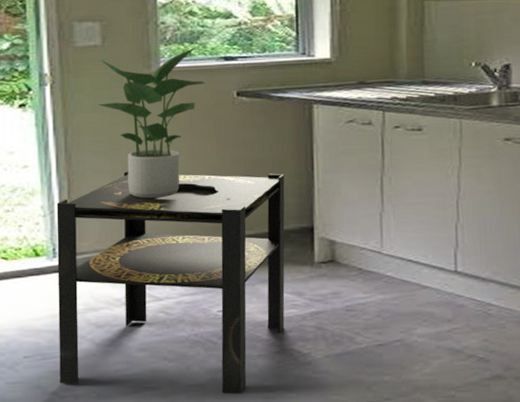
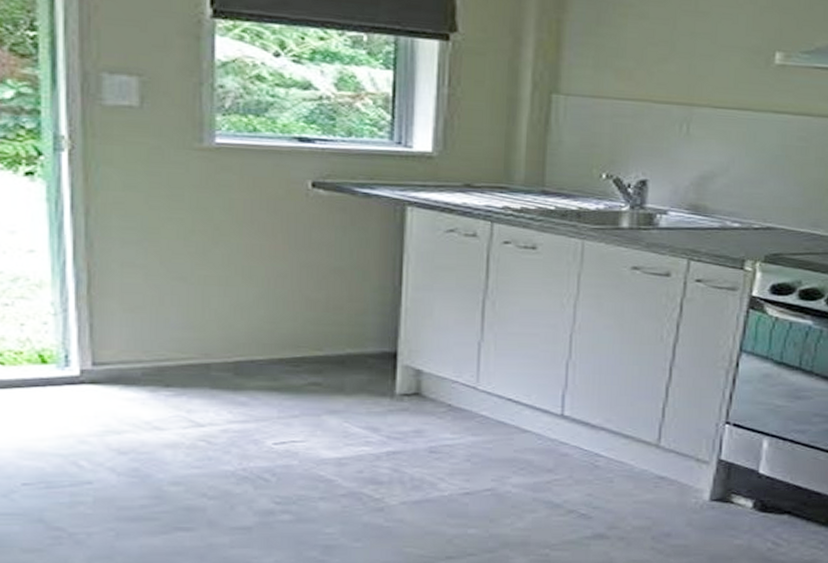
side table: present [56,170,285,394] -> none [68,266,365,541]
potted plant: present [98,48,205,199] -> none [131,120,272,304]

